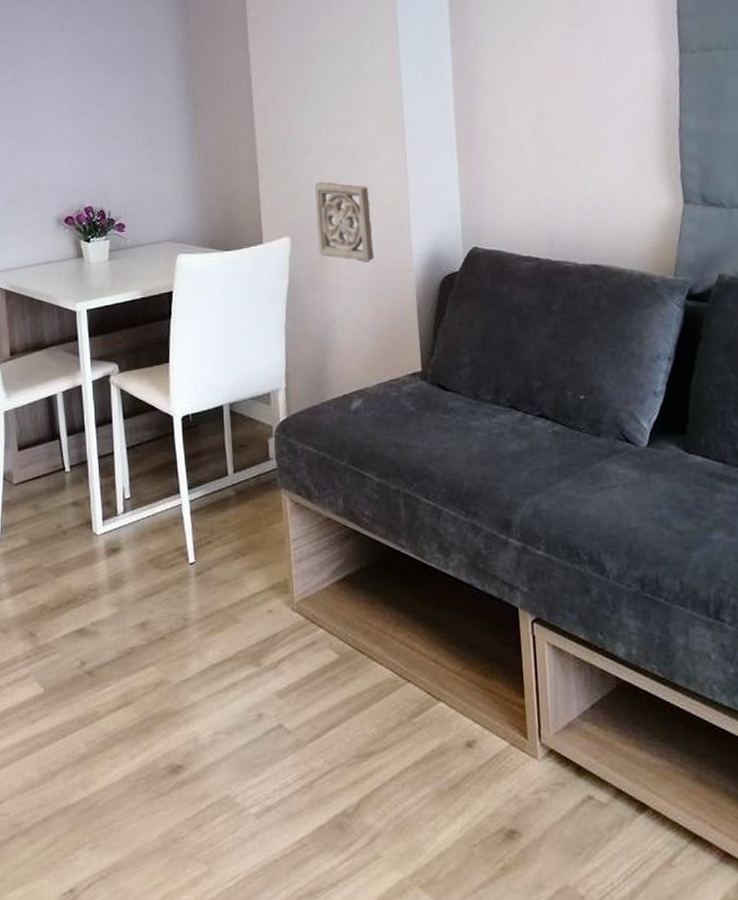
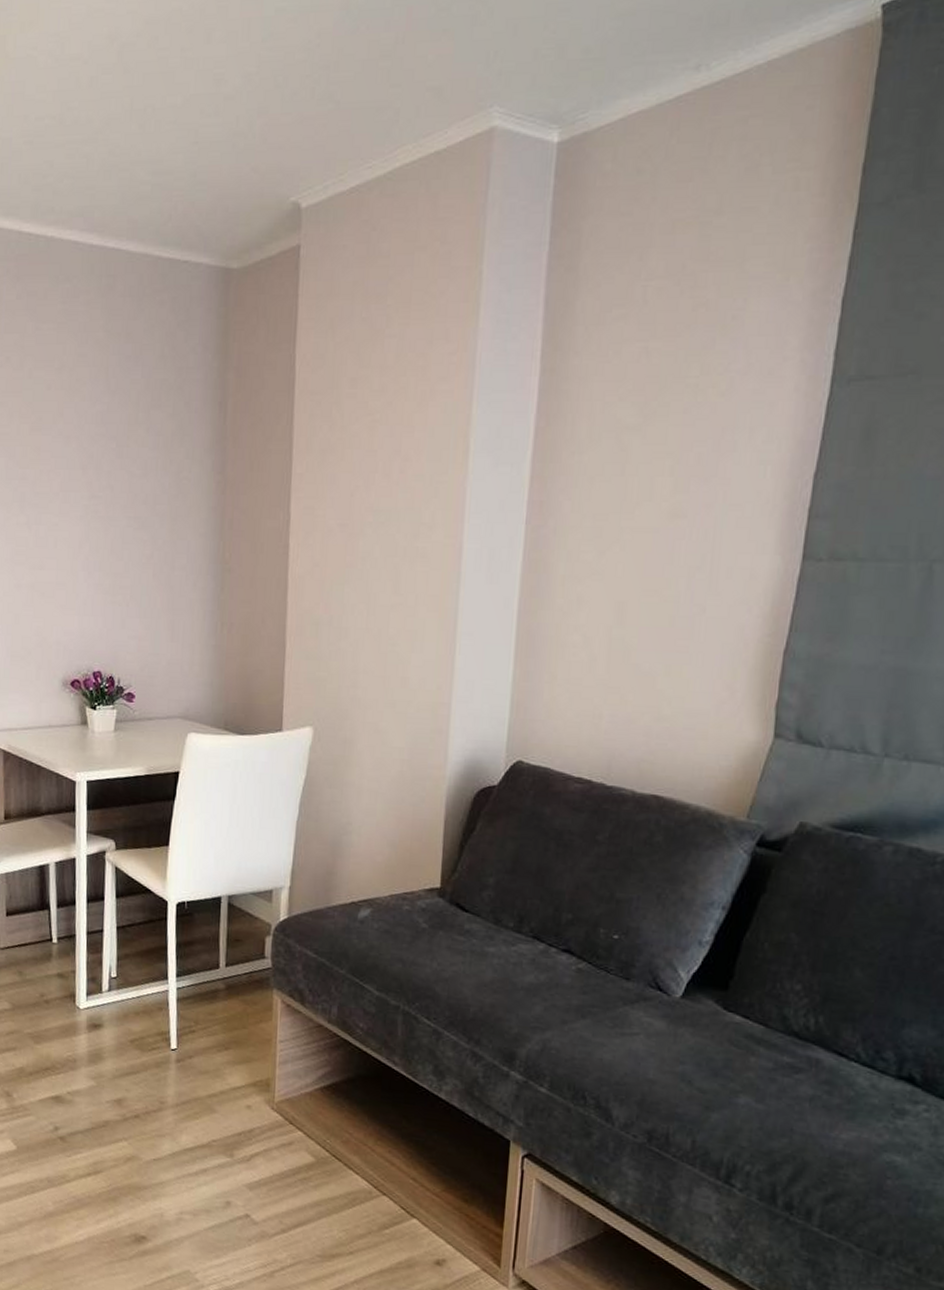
wall ornament: present [314,181,374,263] -> none [343,670,407,764]

